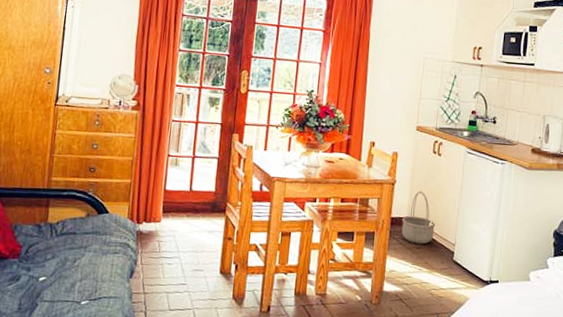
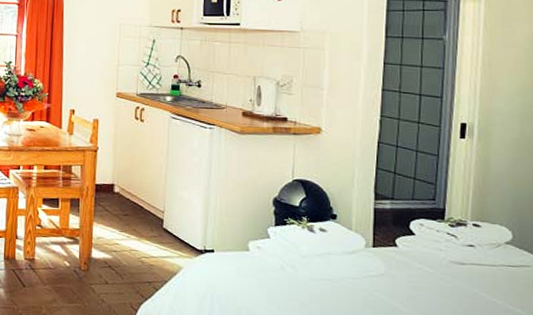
basket: present [401,191,436,244] -> none [107,157,143,212]

